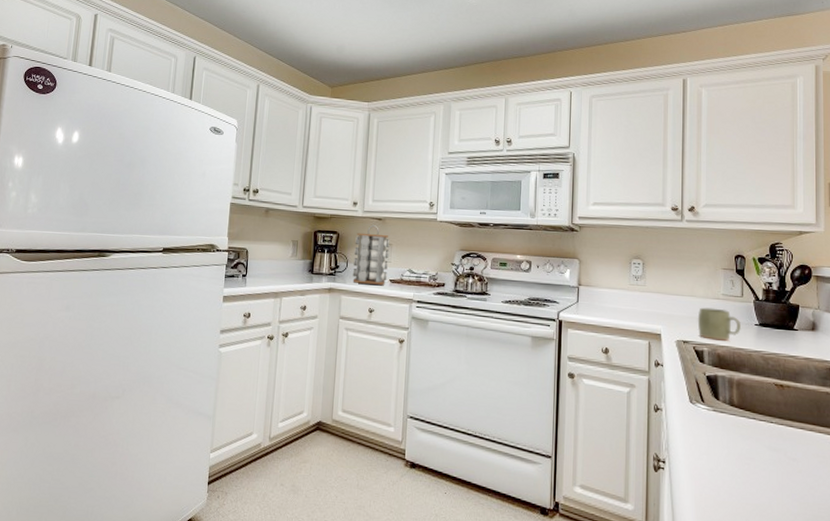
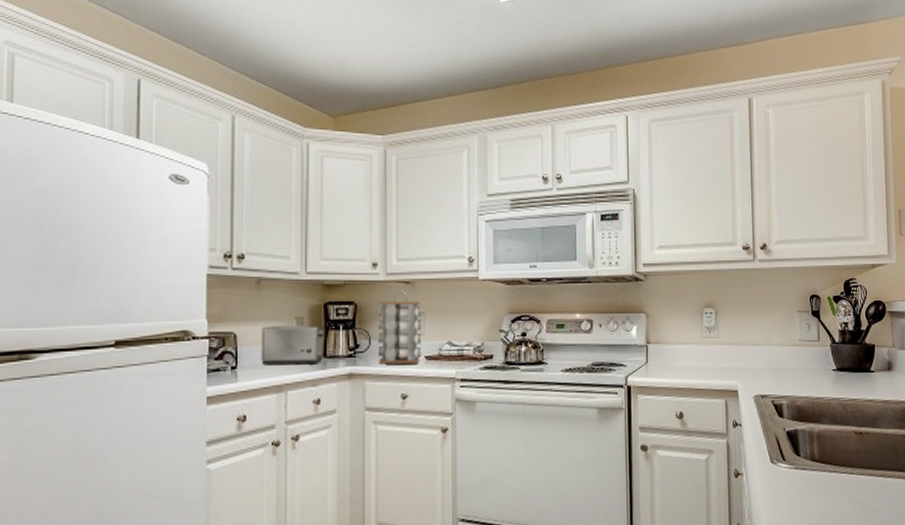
toaster: none [264,245,313,279] -> present [261,324,325,366]
mug: present [697,307,742,341] -> none [774,355,820,391]

